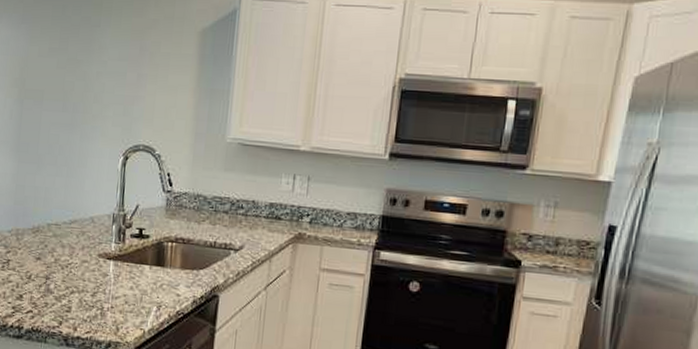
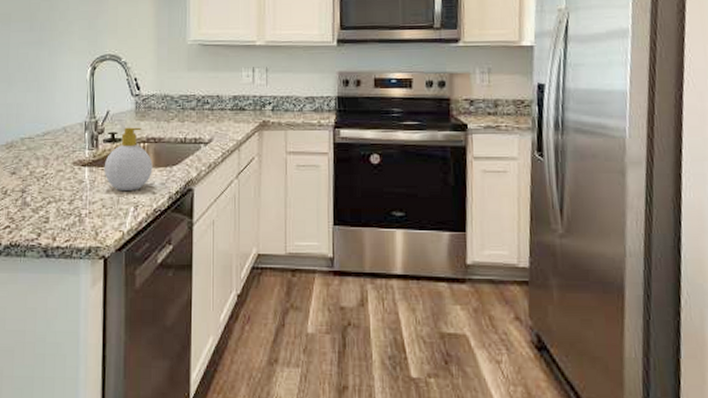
soap bottle: none [129,224,179,290] -> present [104,127,153,190]

